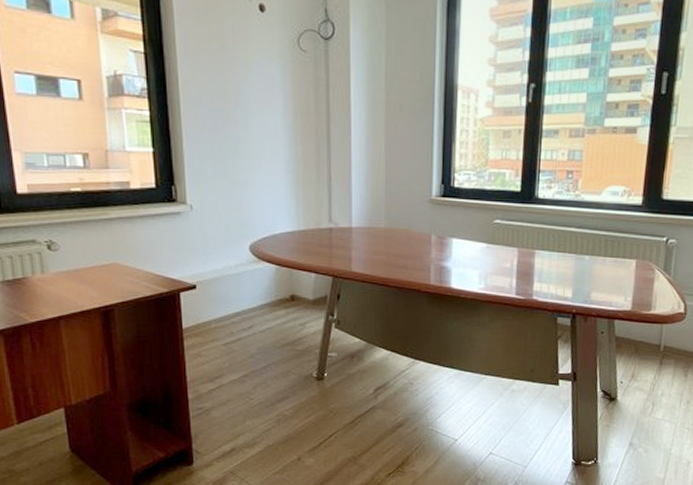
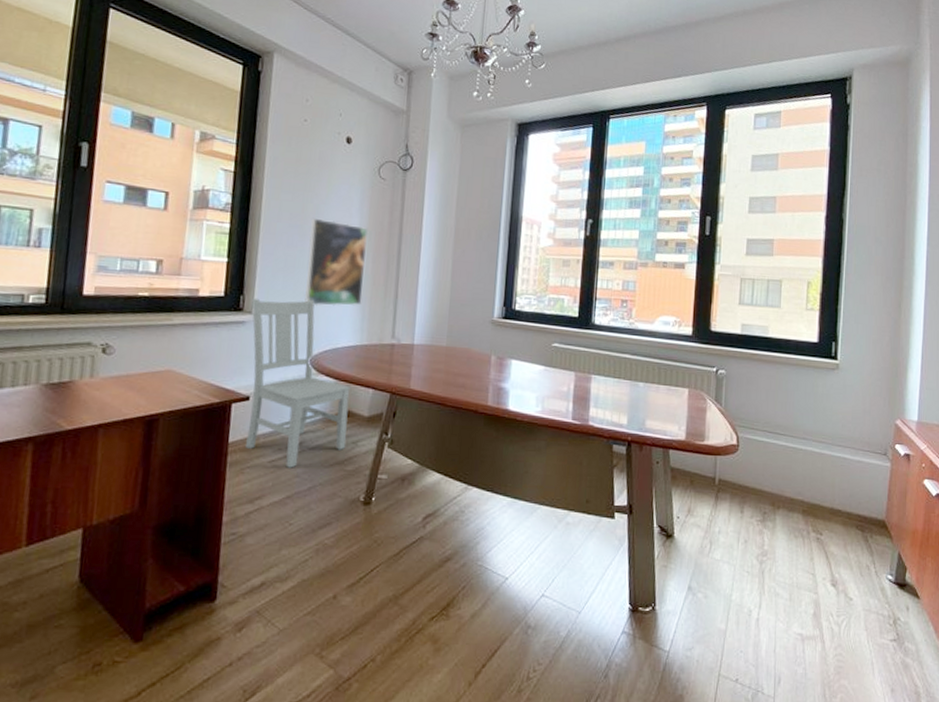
chair: none [184,186,295,350] -> present [244,297,351,468]
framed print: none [232,100,295,194] -> present [304,219,369,306]

